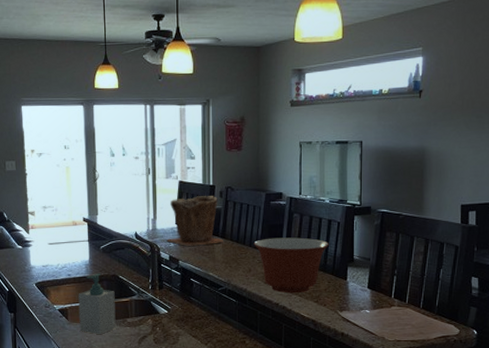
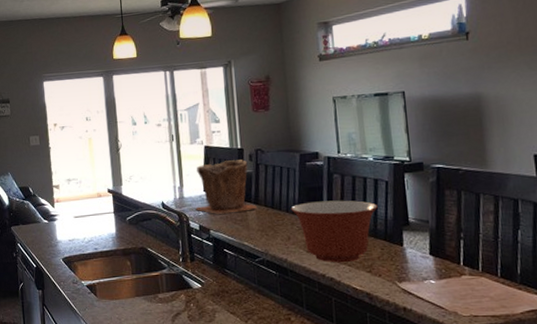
soap bottle: present [78,273,116,335] -> none [106,246,147,313]

